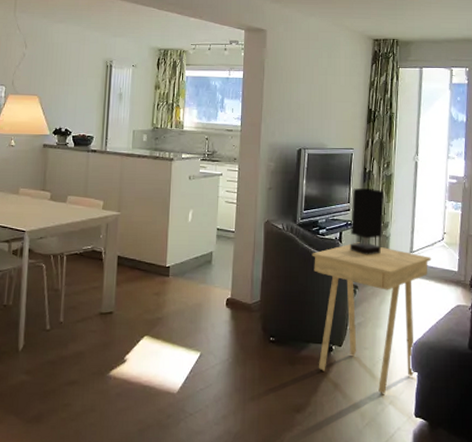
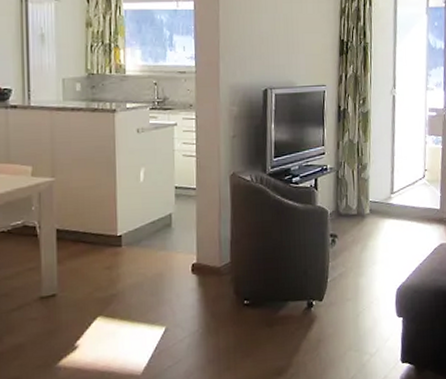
side table: present [311,242,432,394] -> none [285,187,413,344]
table lamp: present [350,187,384,255] -> none [326,127,361,201]

